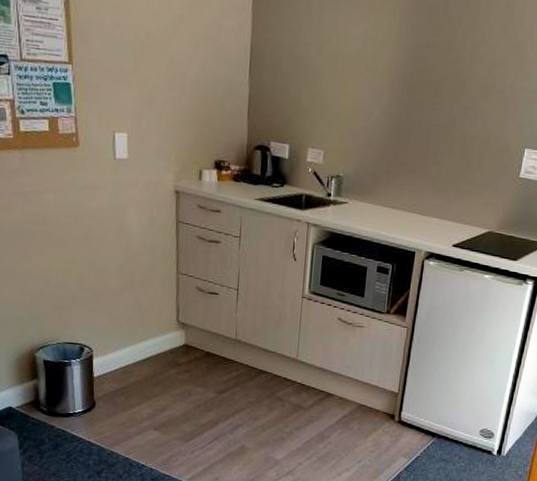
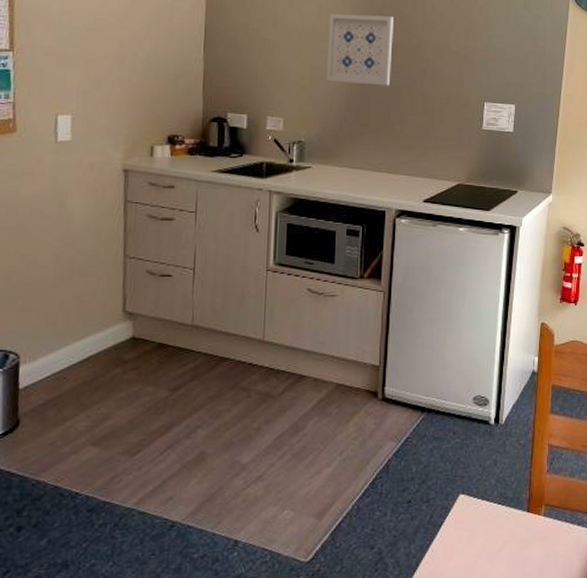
wall art: none [368,40,441,125] -> present [327,14,394,86]

